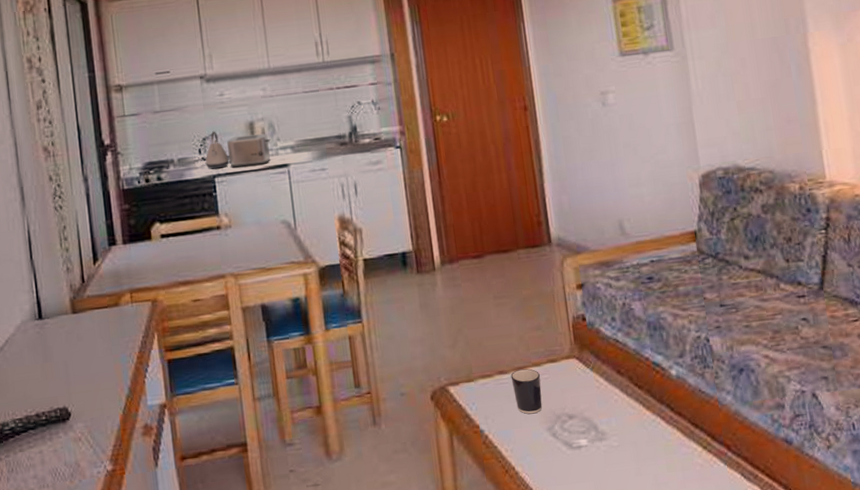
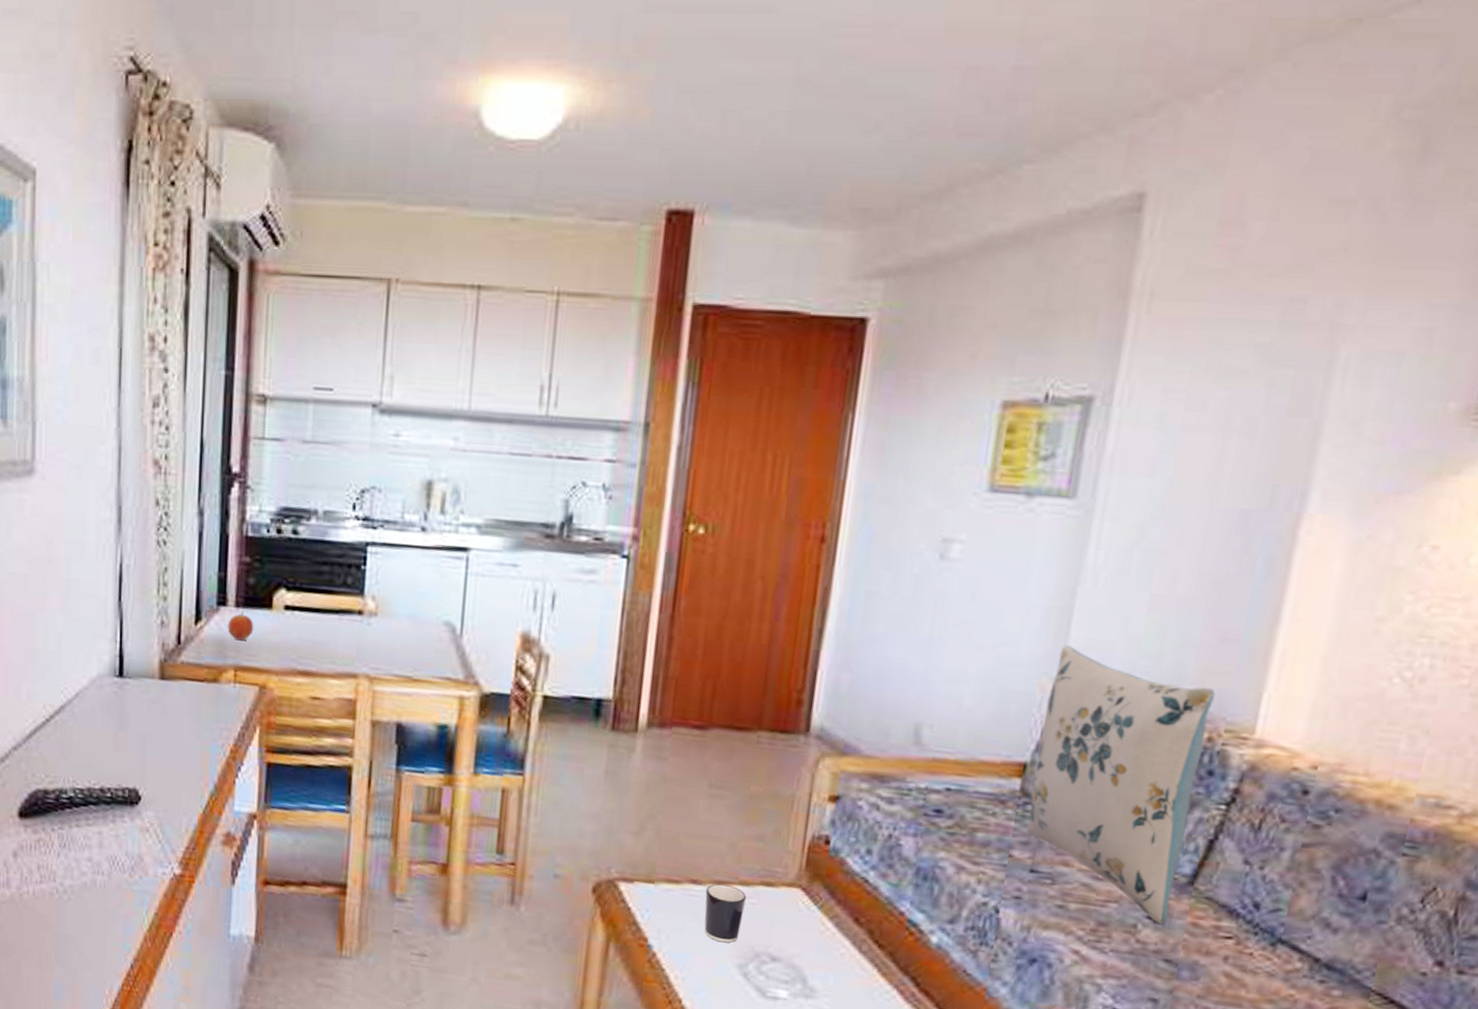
fruit: none [119,246,140,270] -> present [227,611,254,641]
kettle: present [205,131,229,169] -> none [359,483,391,535]
toaster: present [227,133,271,168] -> none [390,496,452,543]
pillow: none [694,146,815,322] -> present [1026,645,1216,925]

